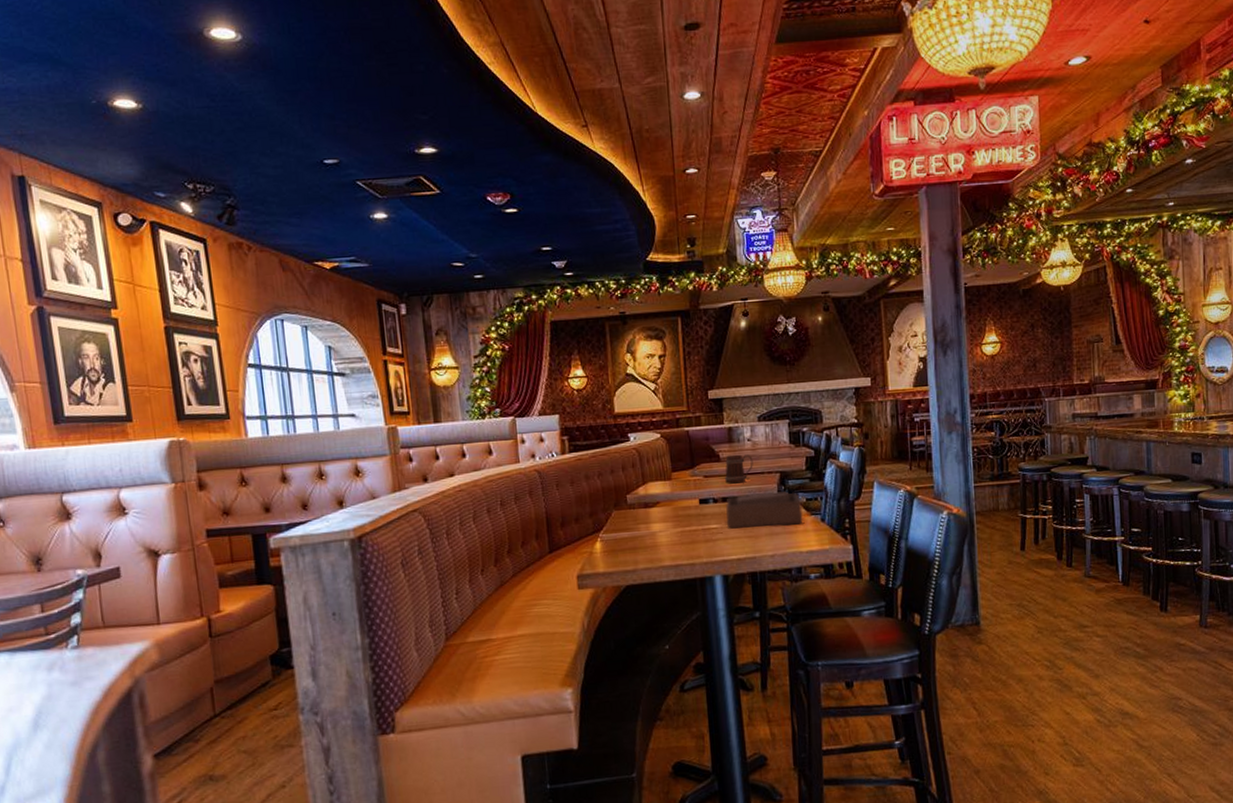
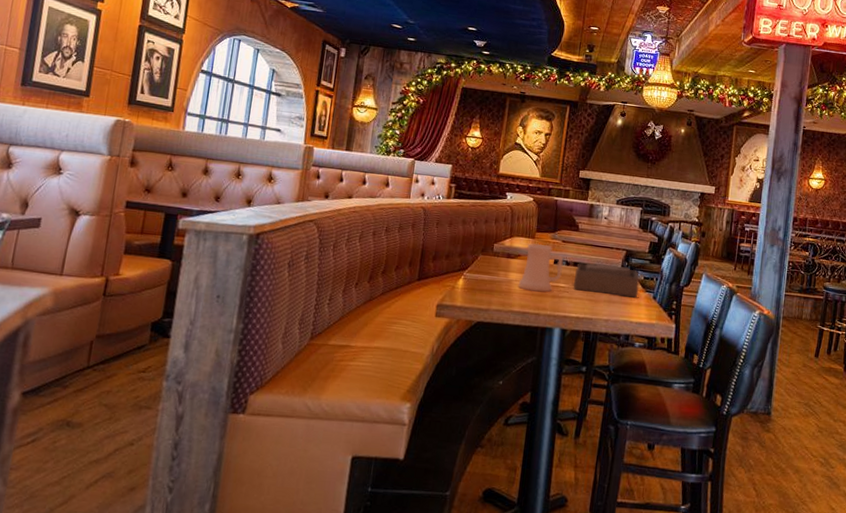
beer mug: none [663,484,712,541] -> present [518,243,564,293]
beer mug: present [725,454,753,484] -> none [579,227,606,253]

